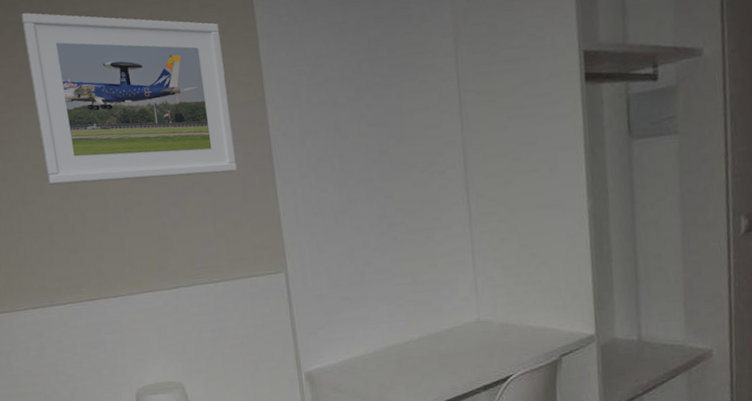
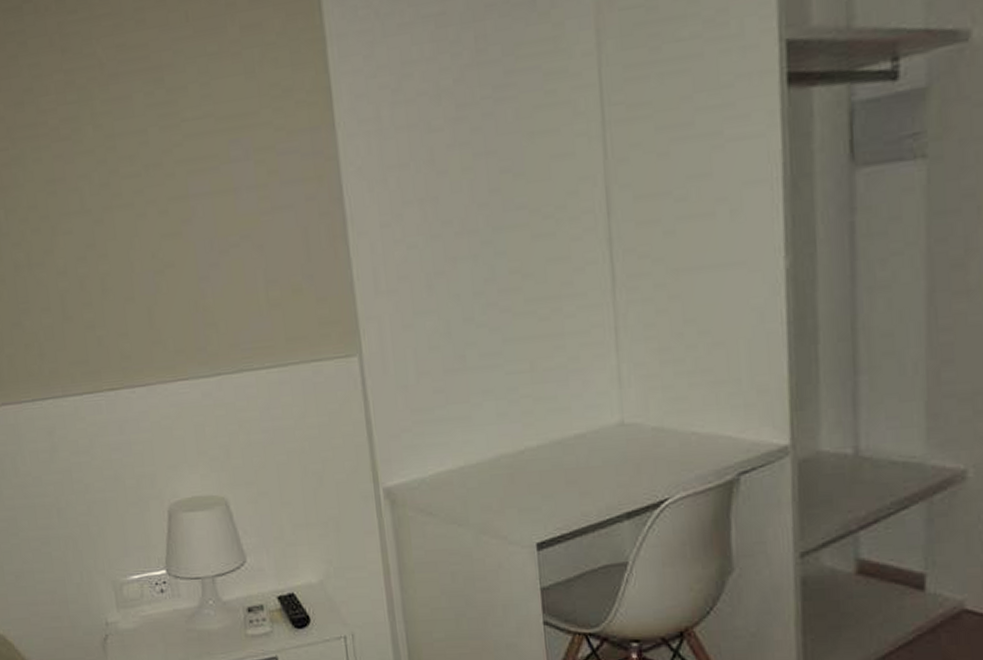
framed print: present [21,13,237,185] -> none [25,19,297,242]

